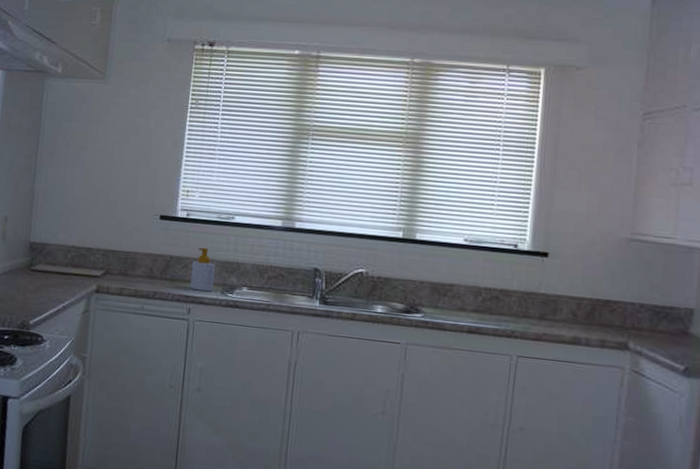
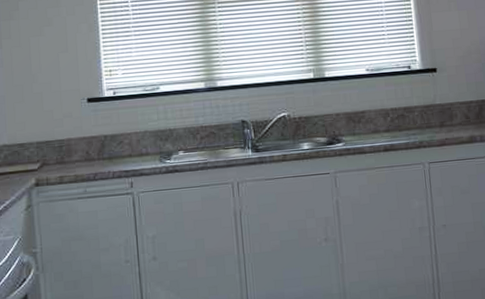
soap bottle: present [190,247,215,292] -> none [127,121,151,164]

